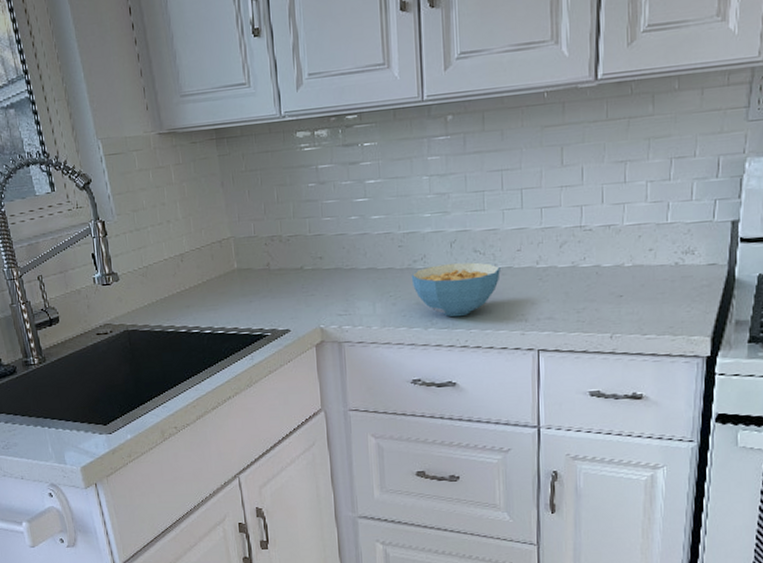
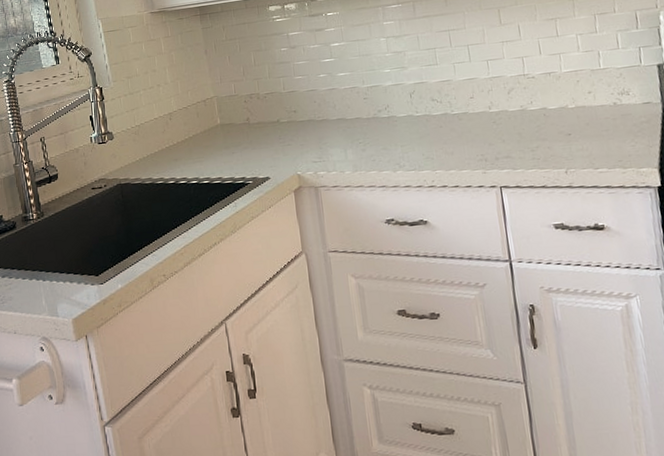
cereal bowl: present [411,262,501,318] -> none [377,109,458,160]

